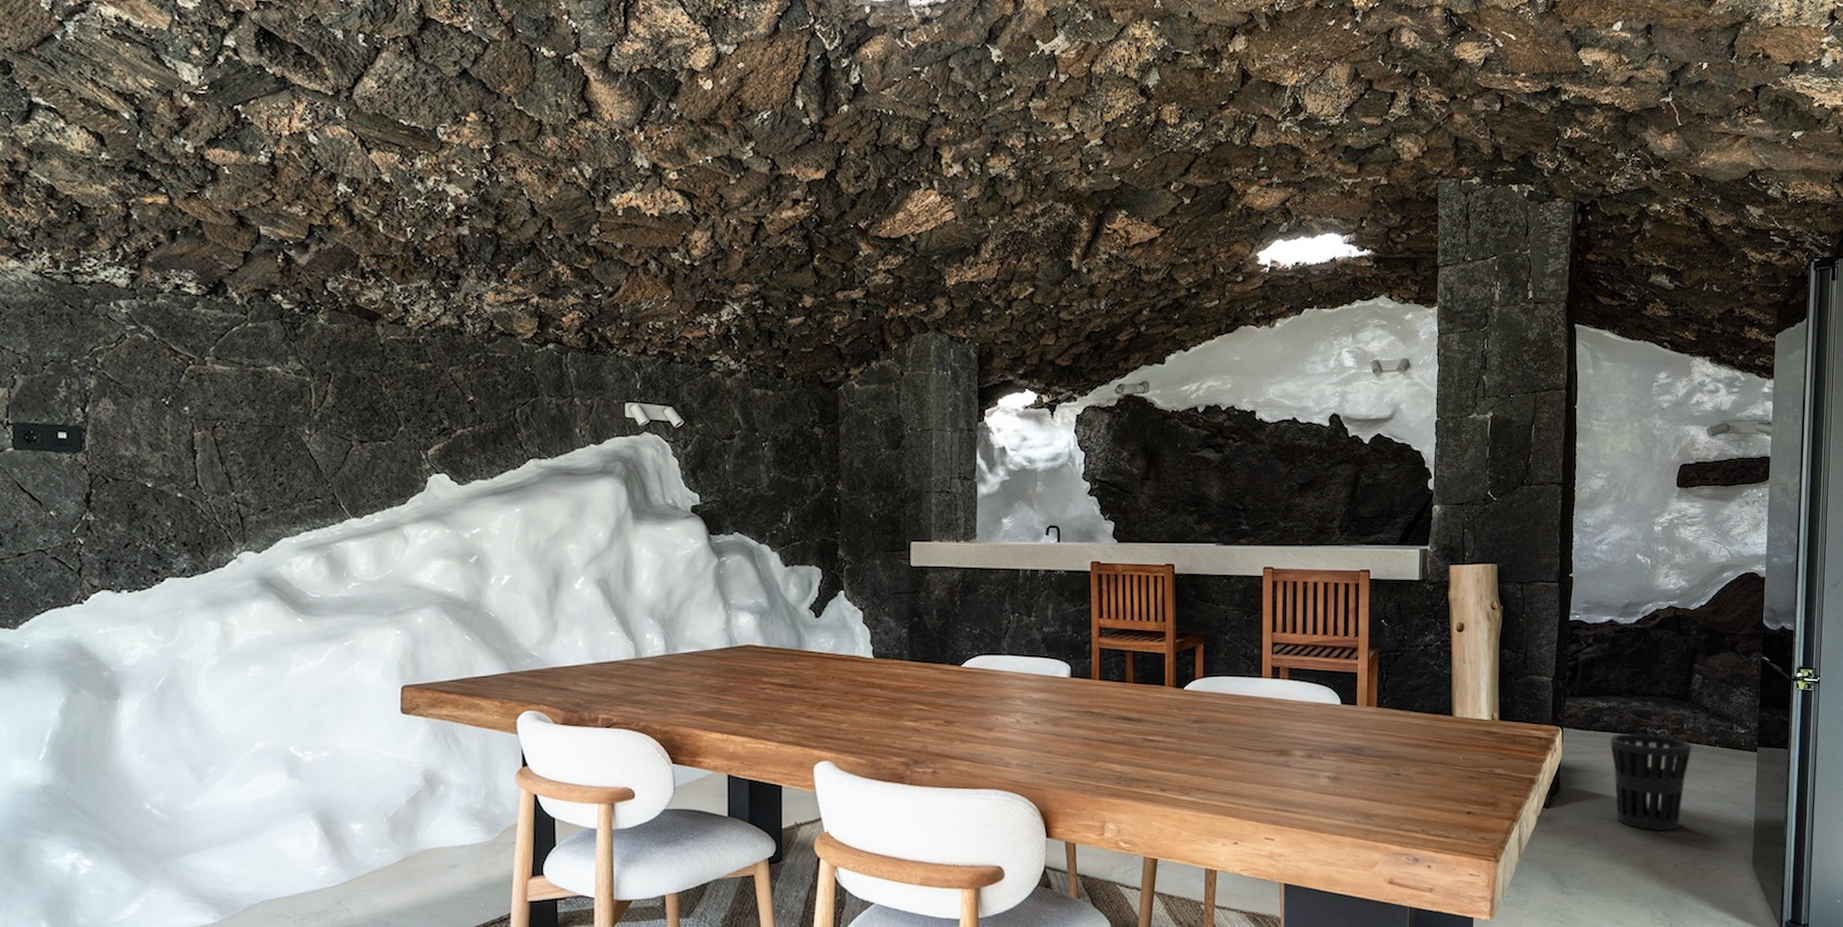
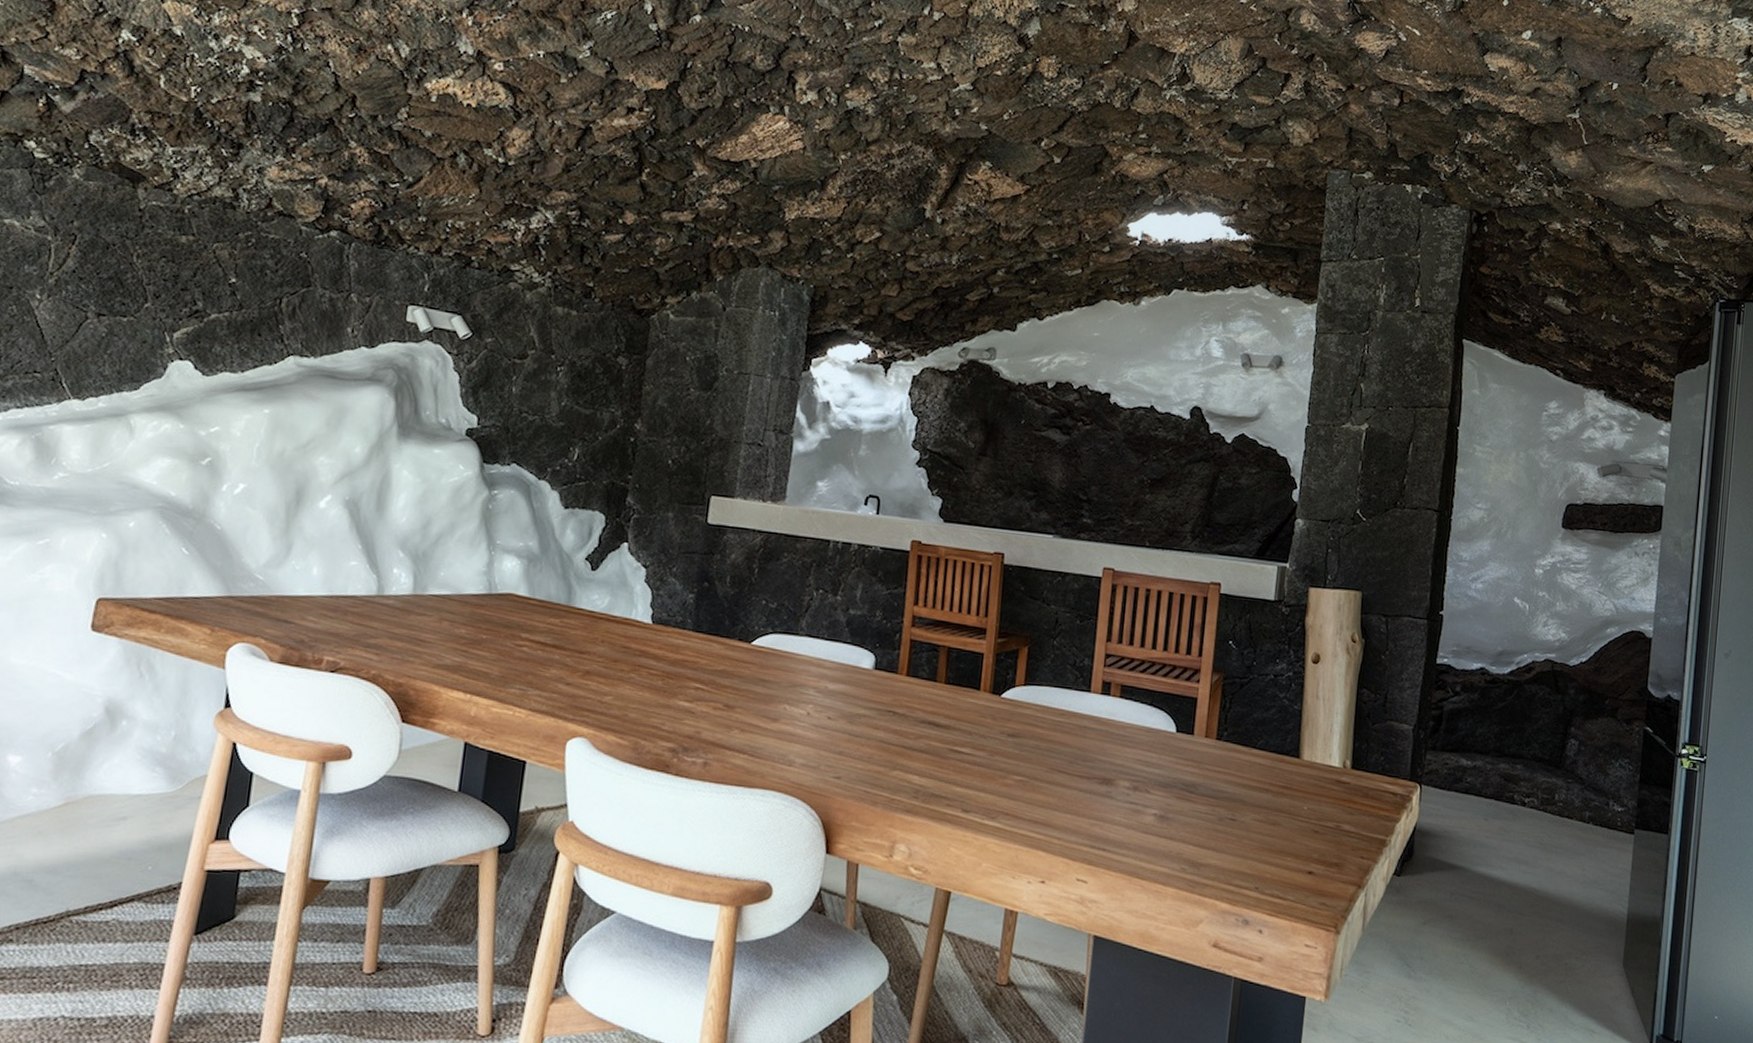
wastebasket: present [1610,733,1692,831] -> none [1472,798,1563,917]

